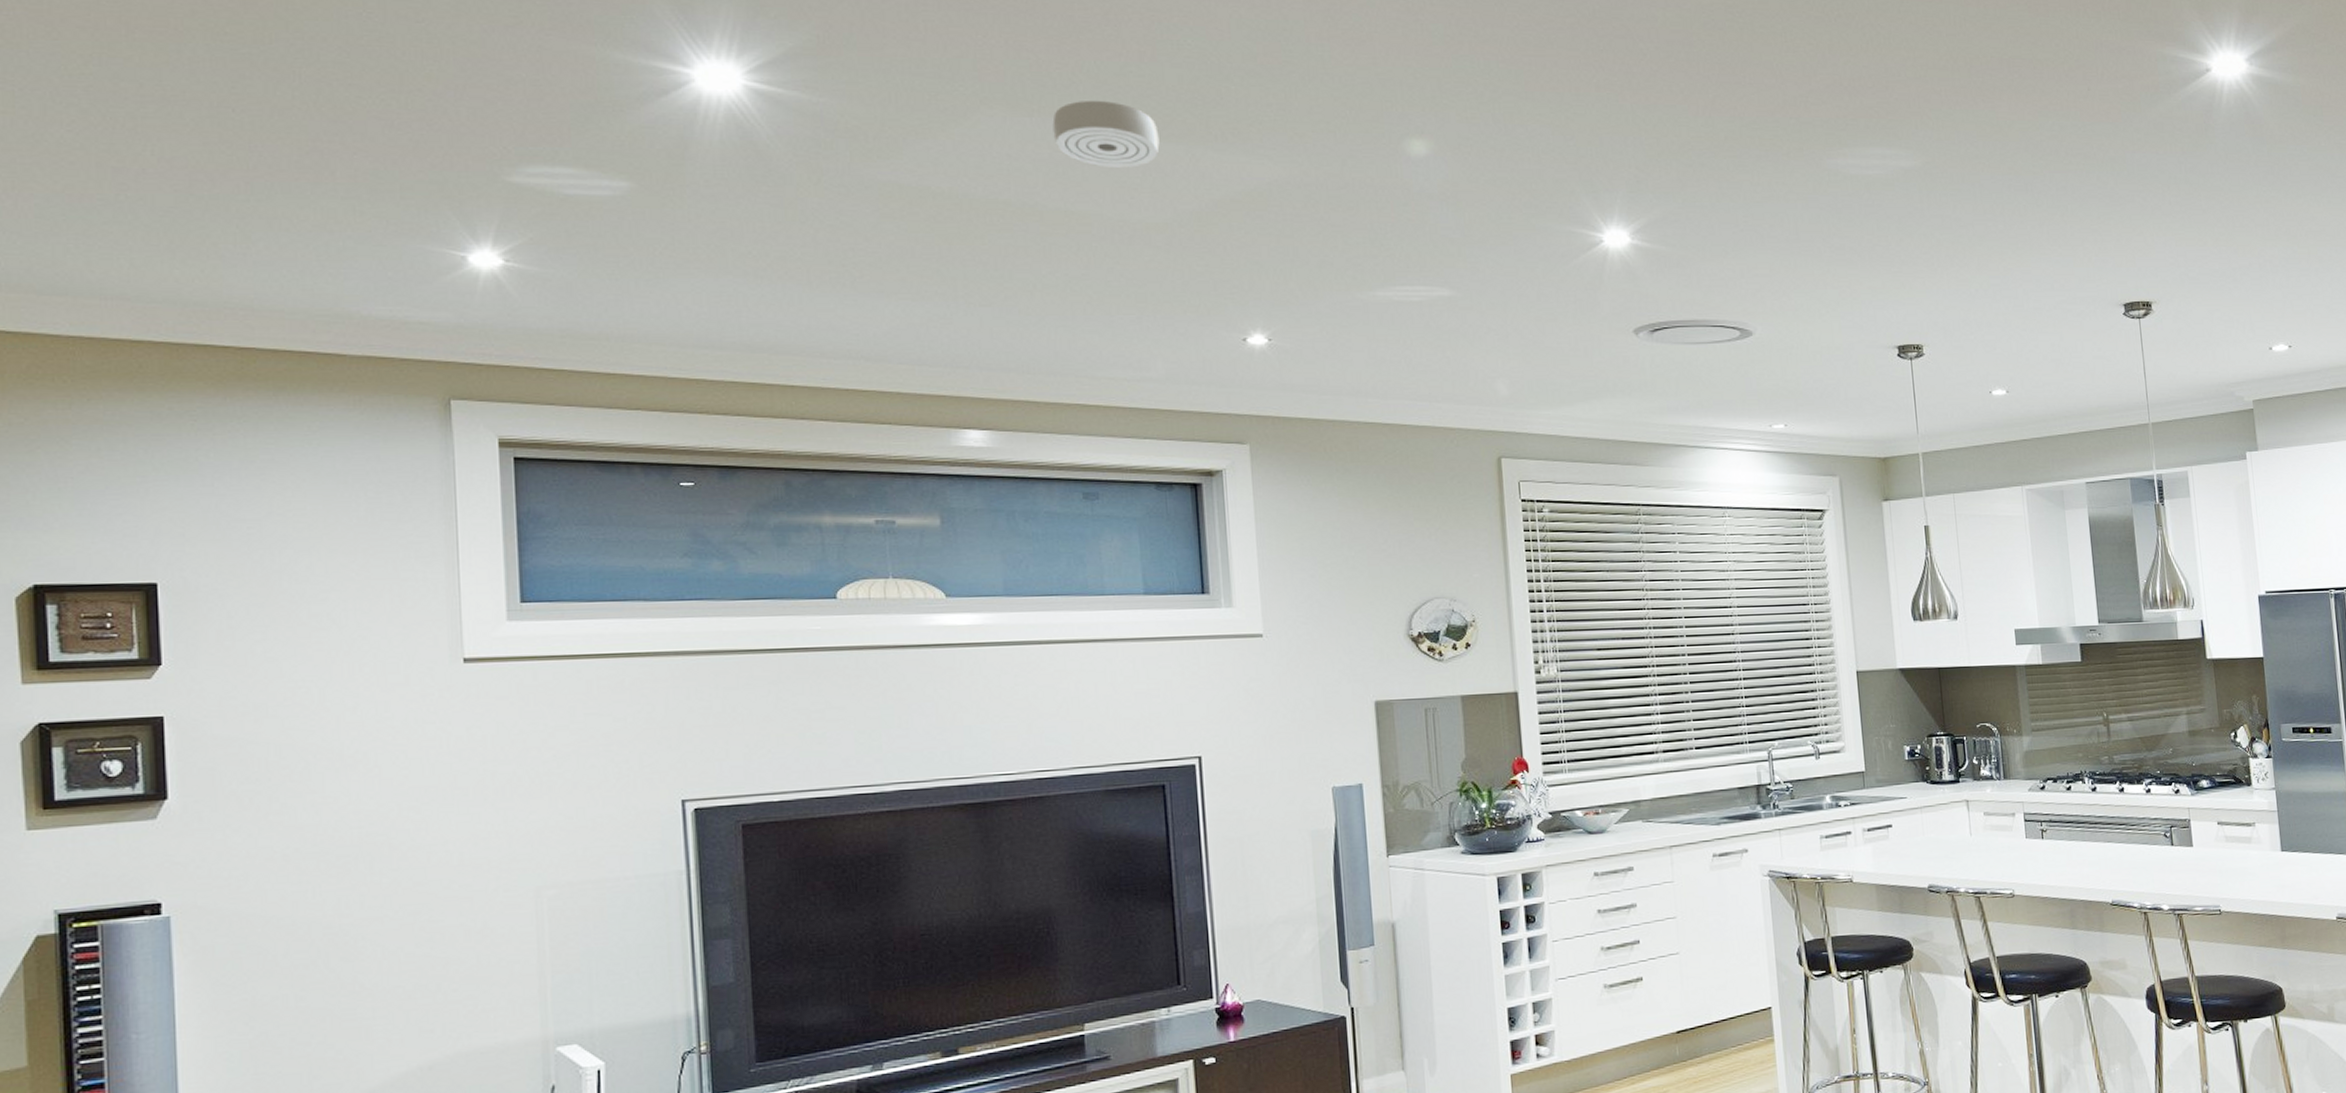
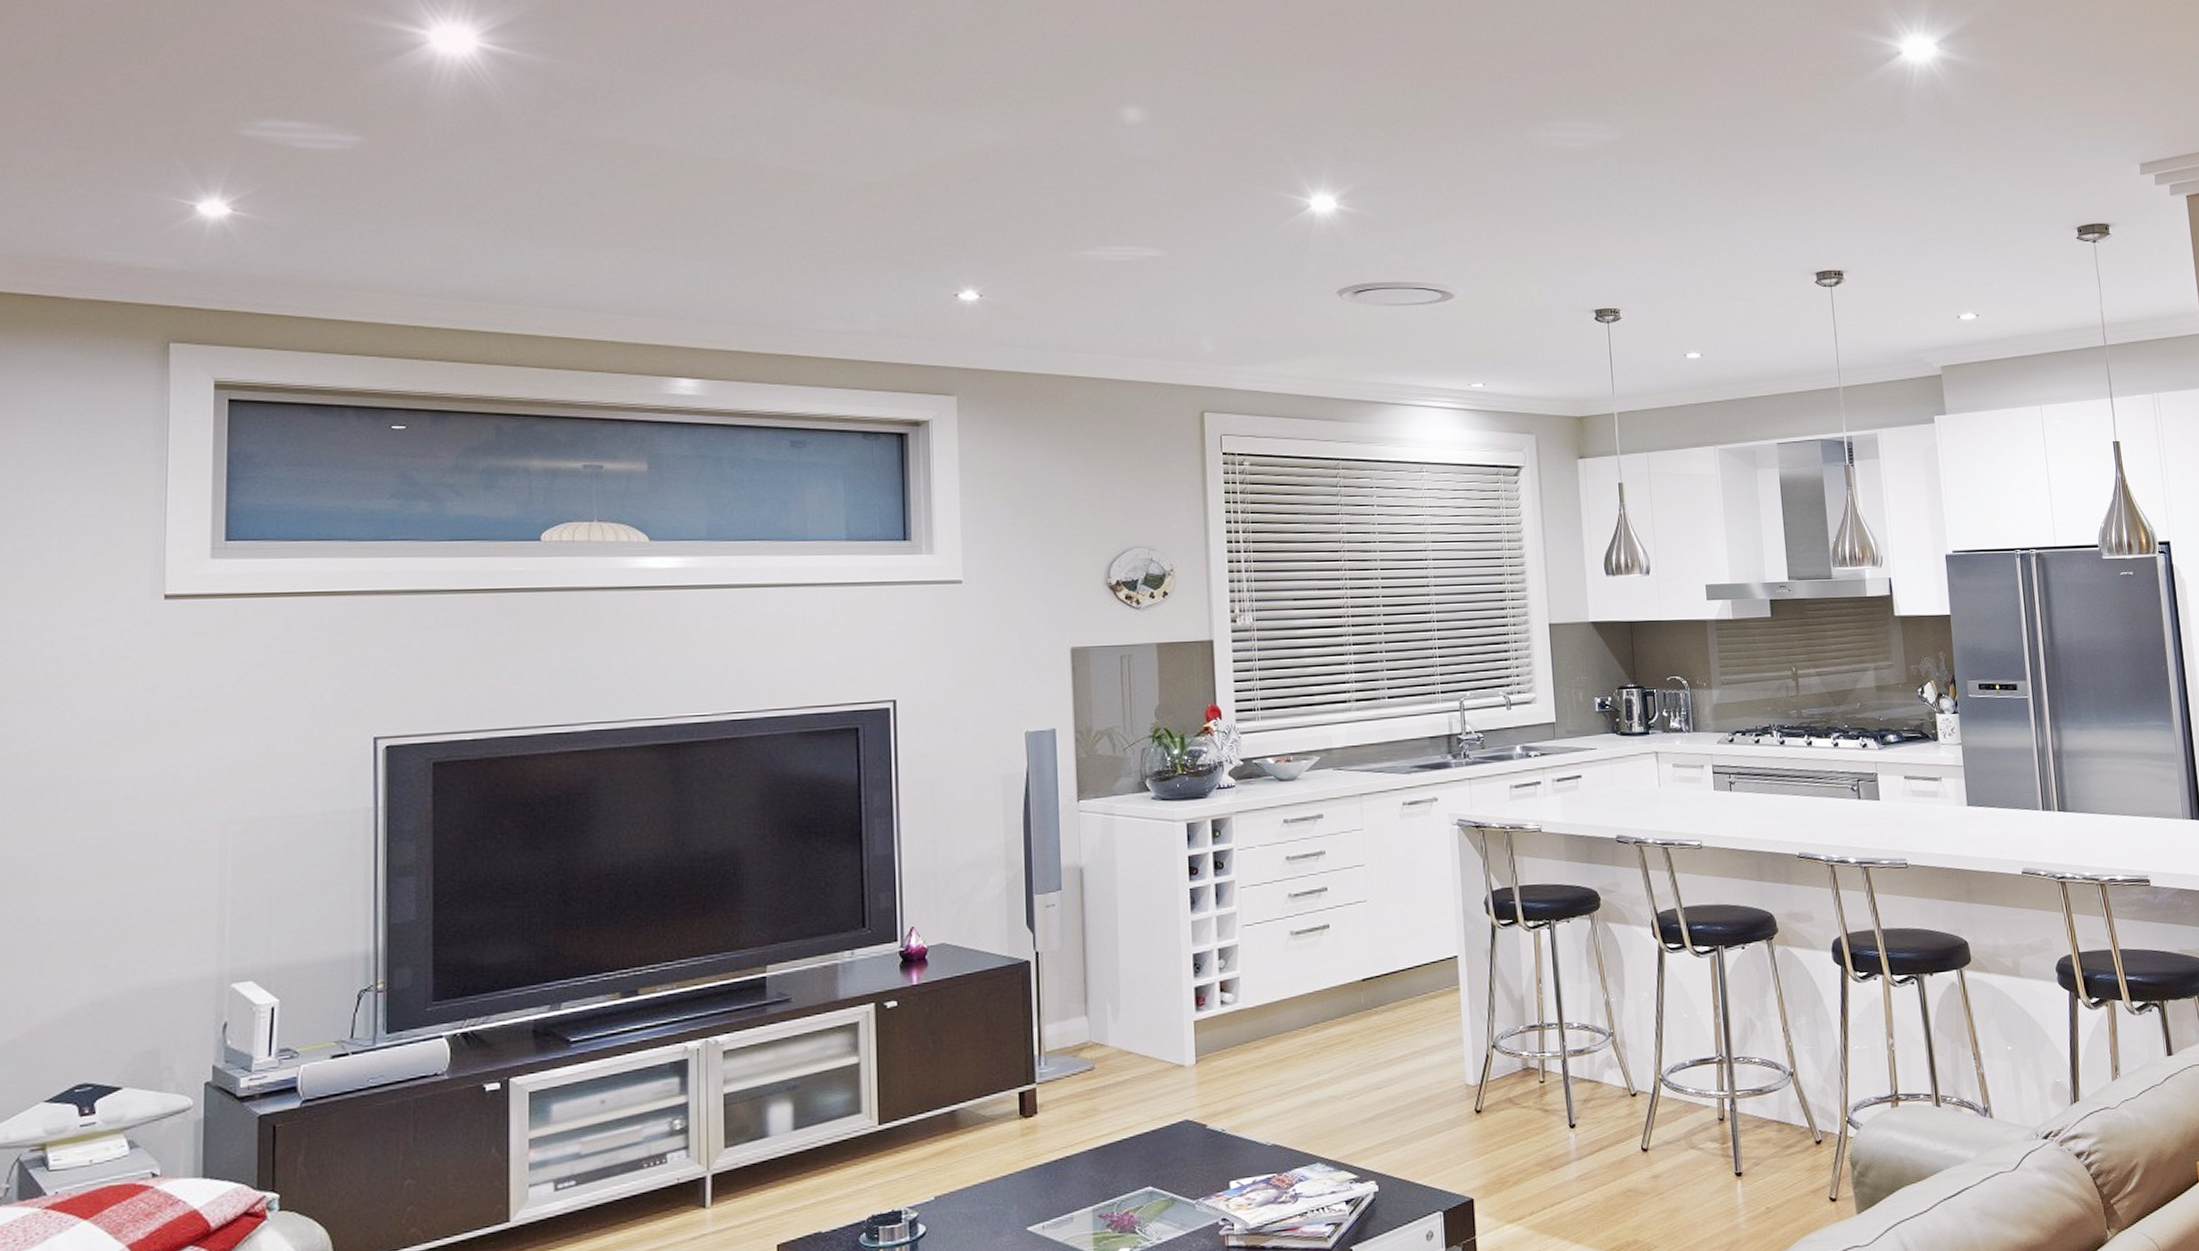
smoke detector: present [1052,101,1160,168] -> none [777,66,881,130]

